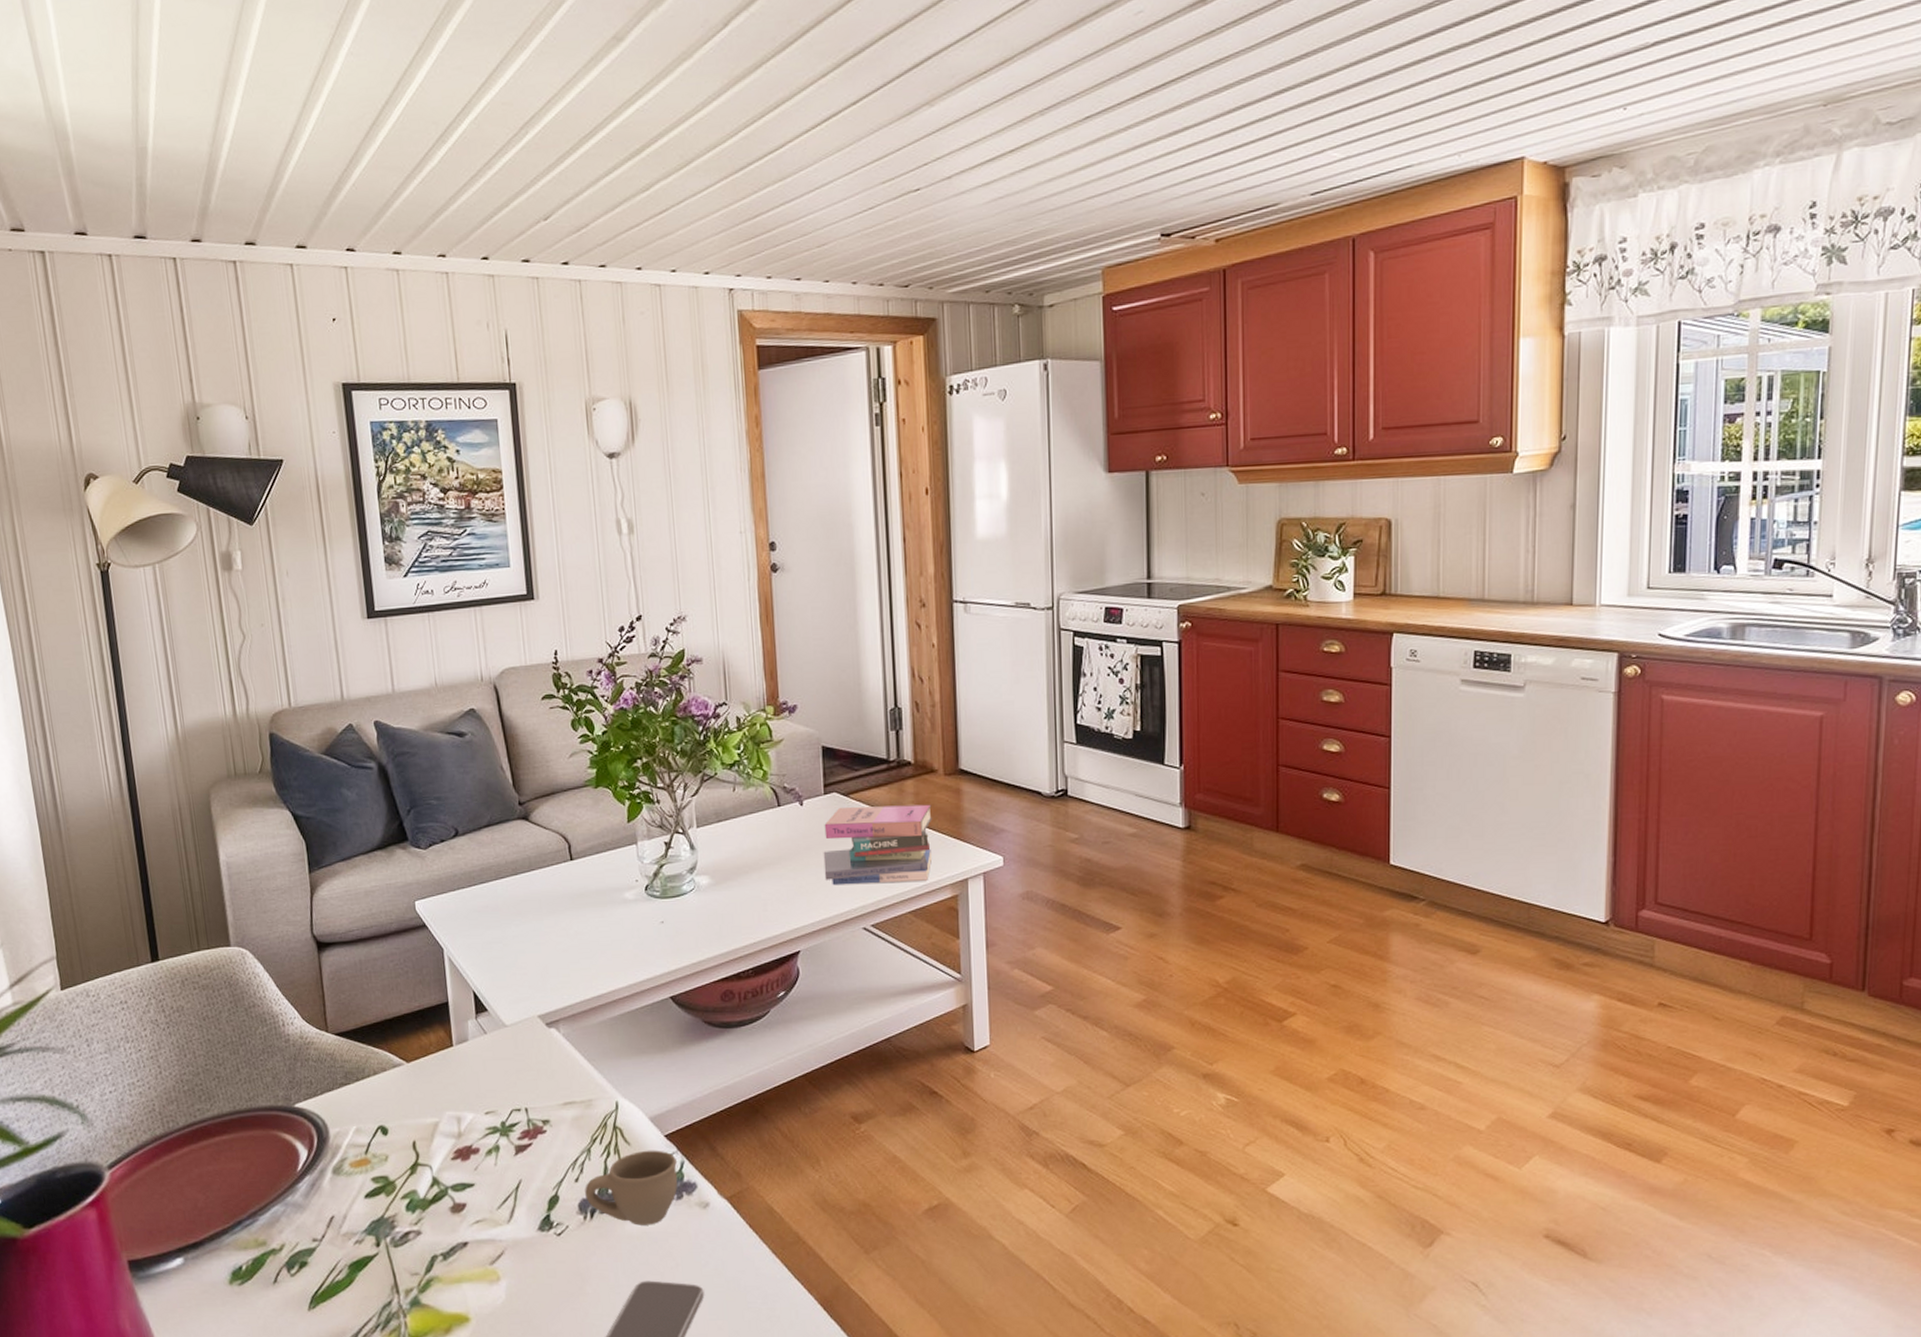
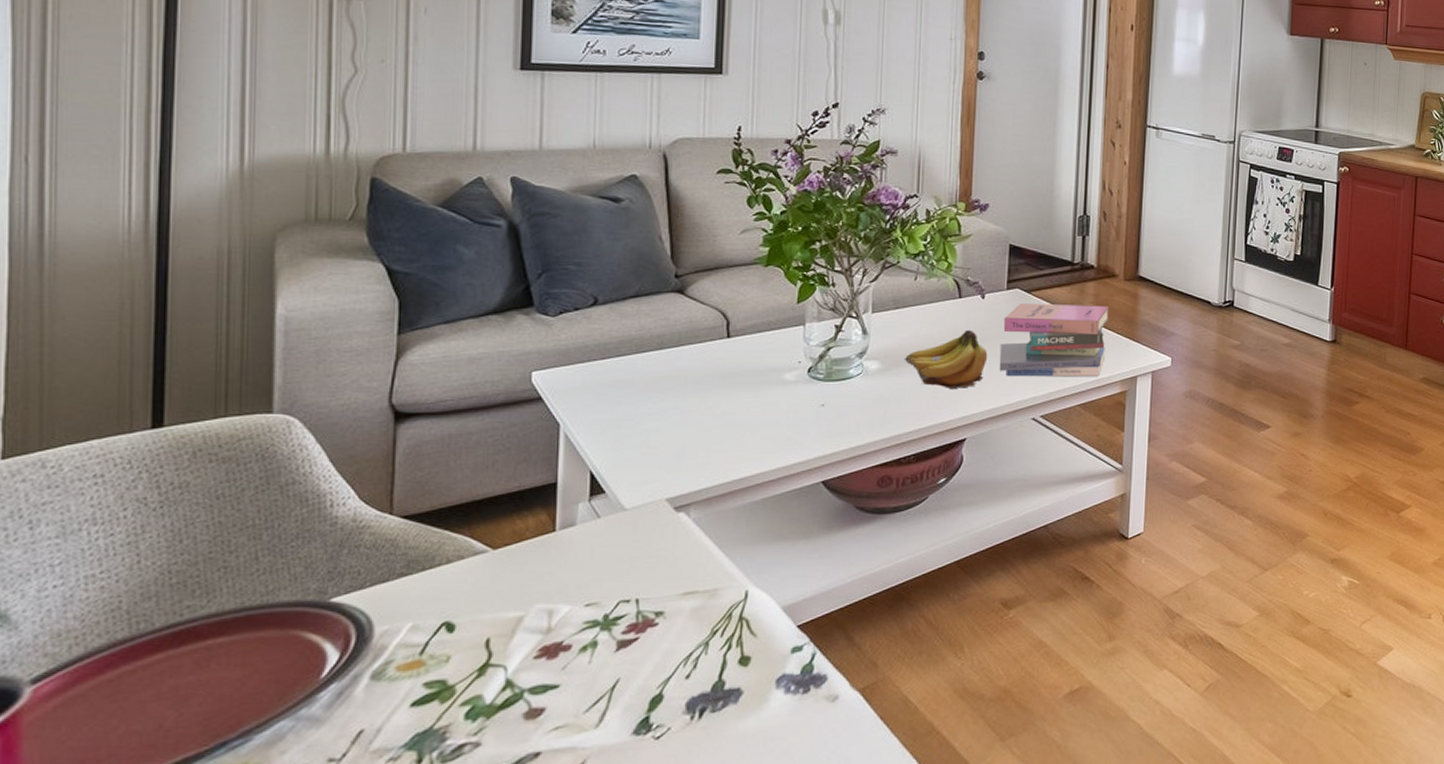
cup: present [585,1150,678,1225] -> none [696,641,807,724]
fruit: none [732,838,813,900] -> present [904,329,988,388]

